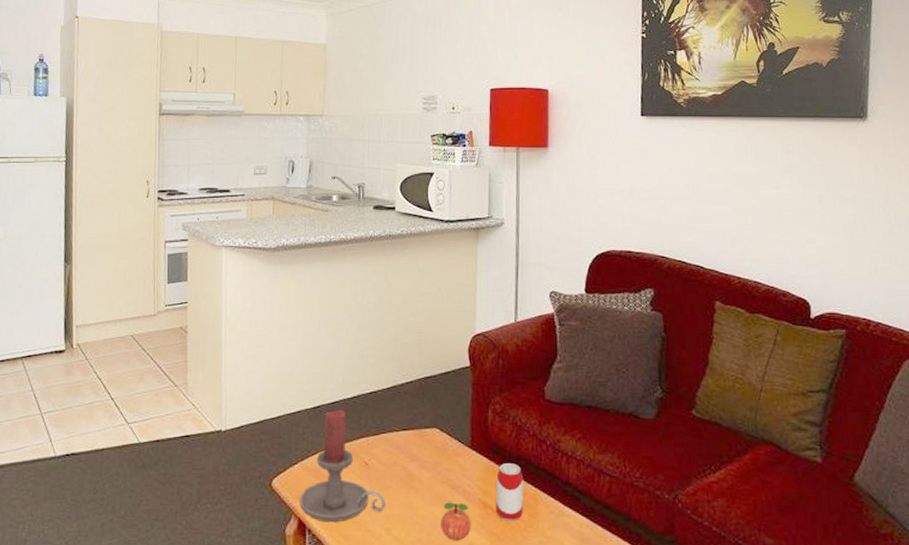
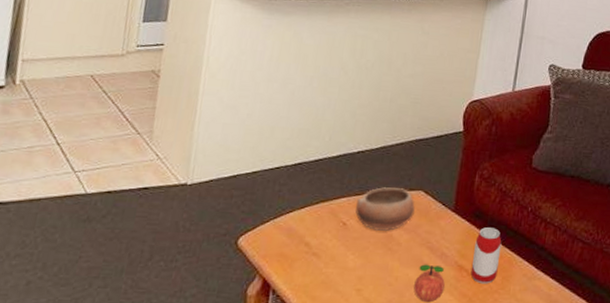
candle holder: present [299,409,386,523] -> none [266,167,361,283]
bowl: none [376,426,432,470] -> present [355,187,415,231]

